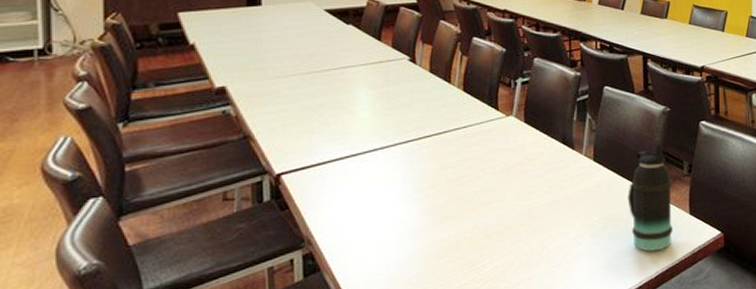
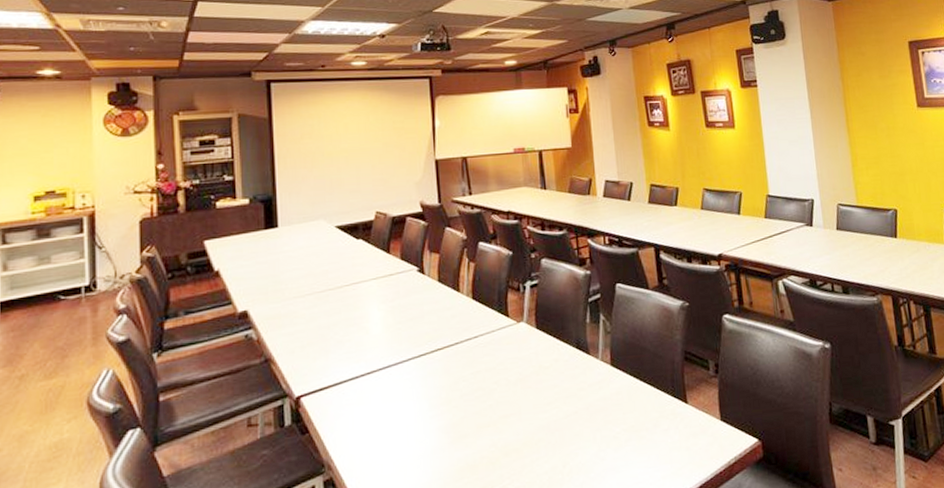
bottle: present [627,144,673,251] -> none [650,342,704,465]

